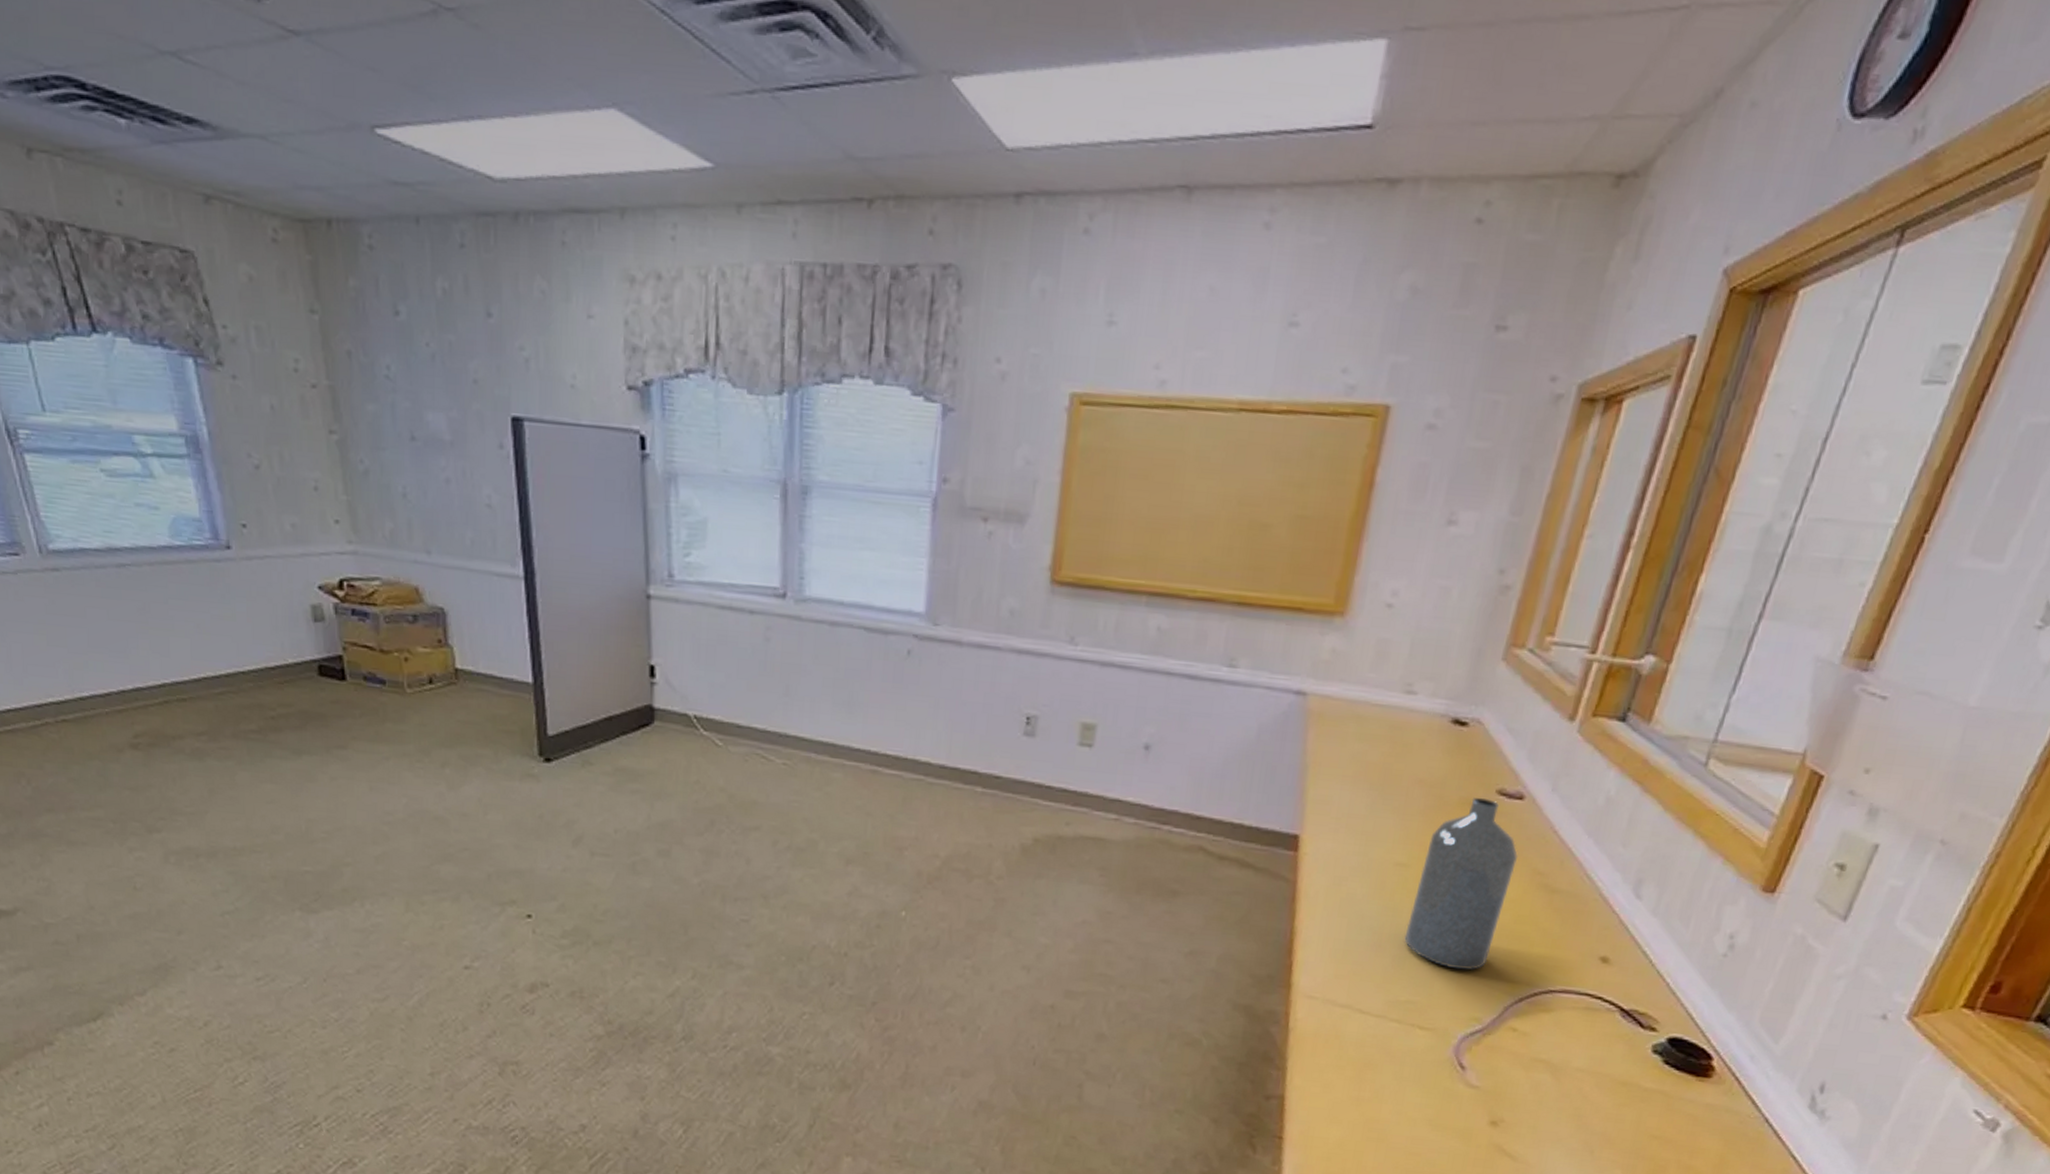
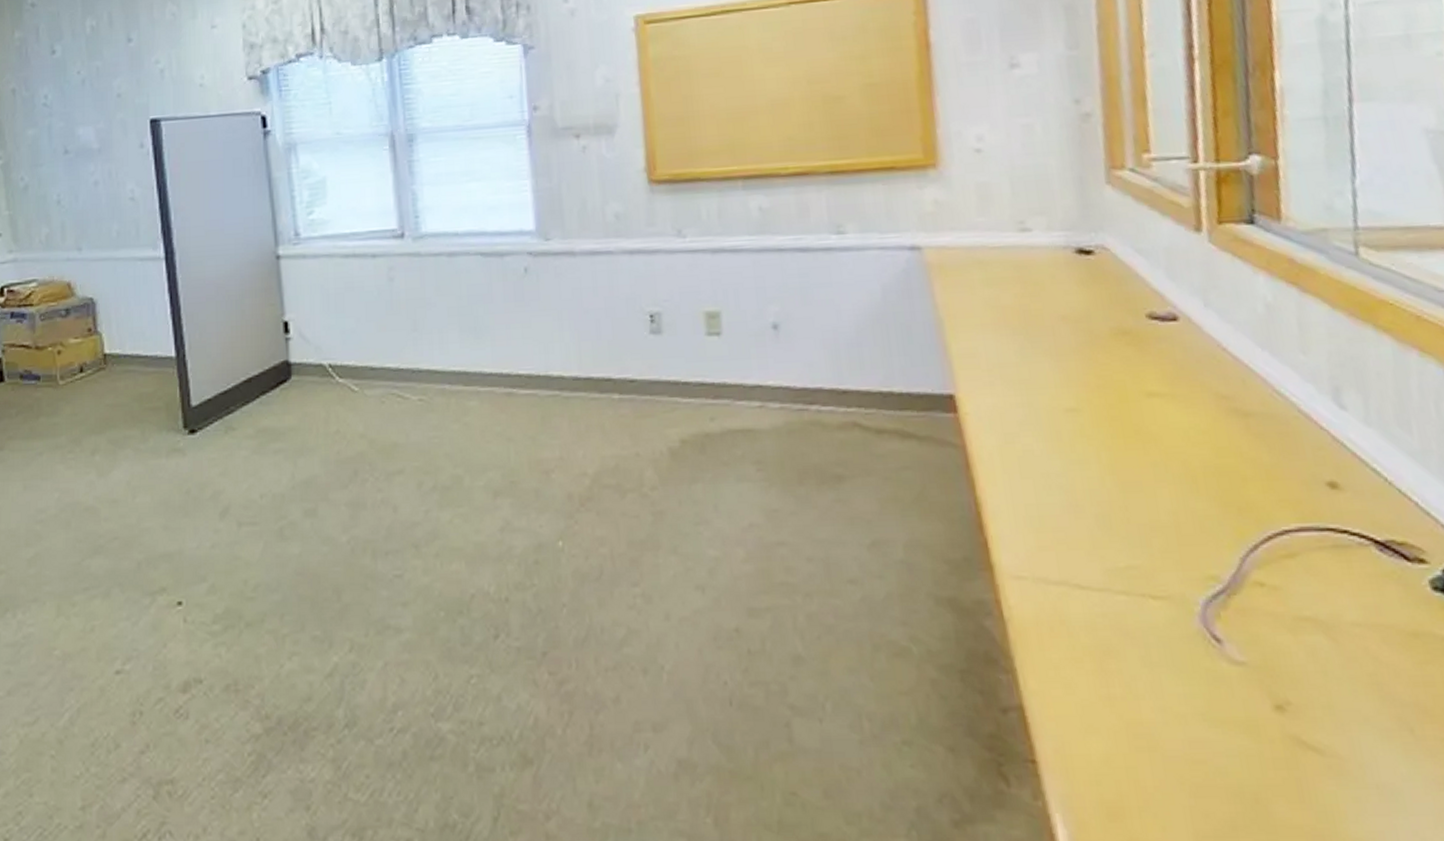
bottle: present [1404,797,1519,970] -> none [1093,324,1202,521]

